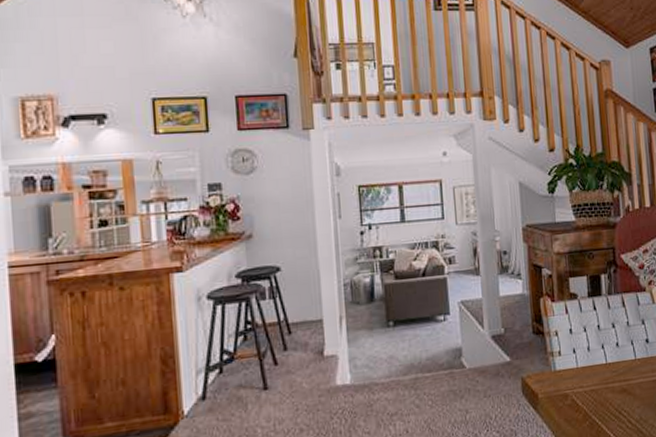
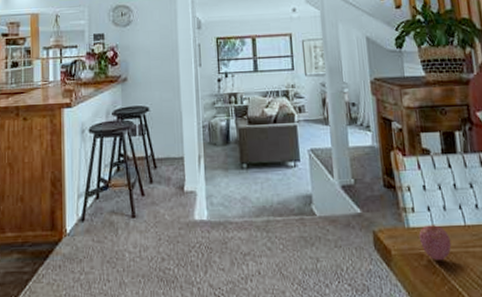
fruit: none [564,364,594,400] -> present [419,224,452,261]

